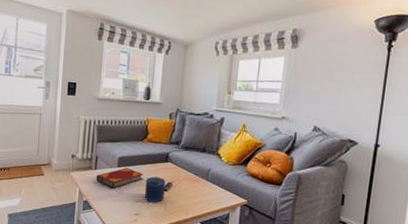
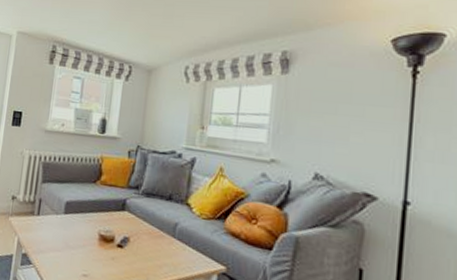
hardback book: present [96,168,144,189] -> none [38,215,95,241]
candle: present [145,176,165,203] -> none [95,228,121,262]

